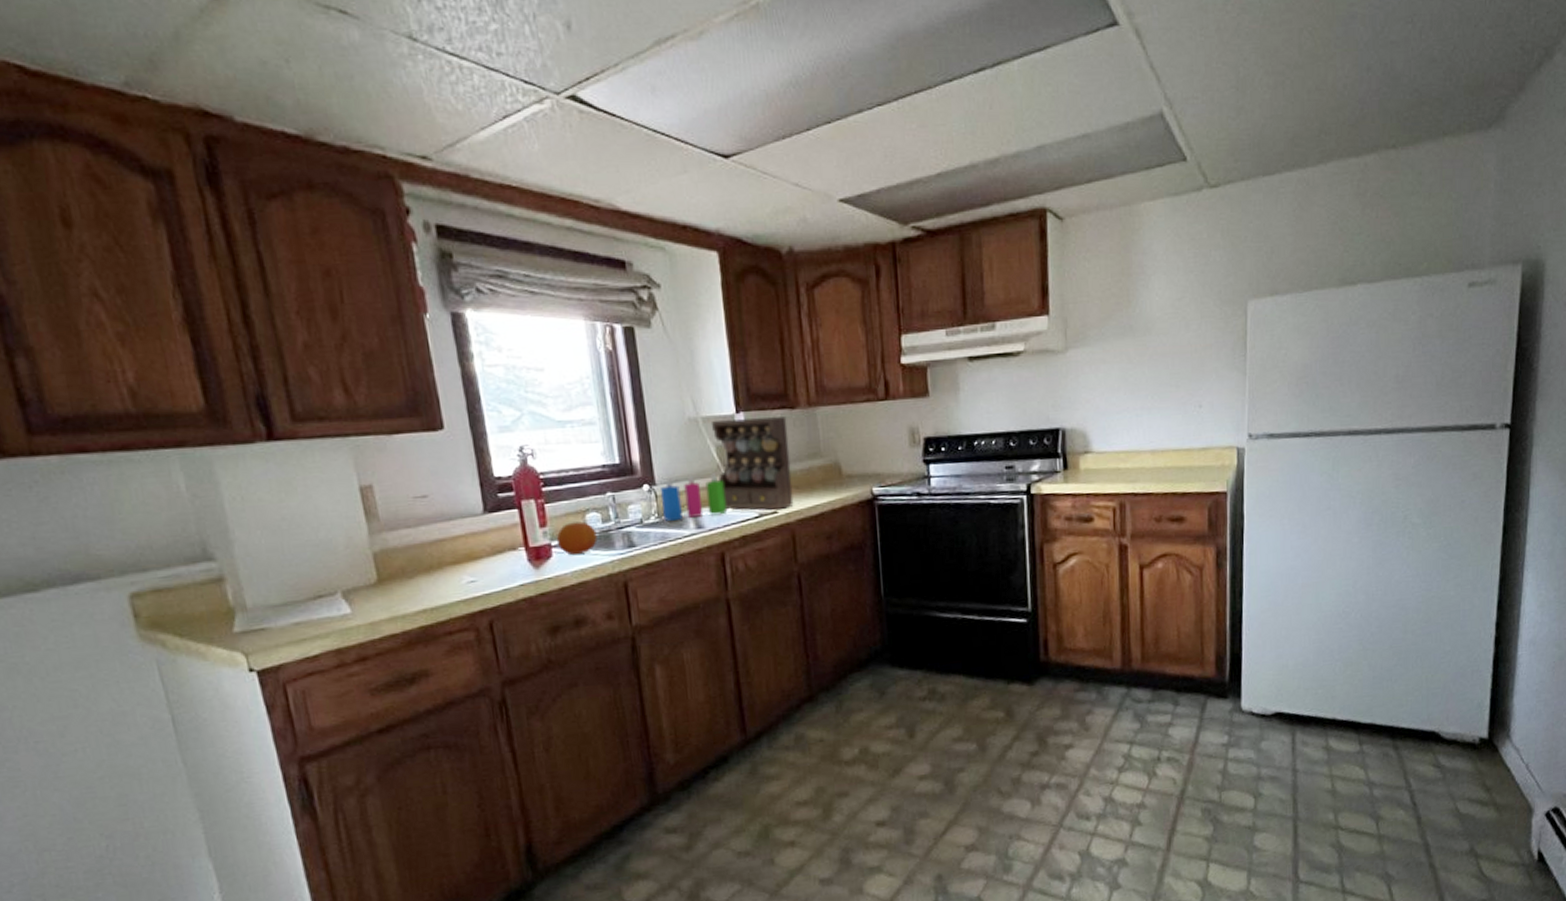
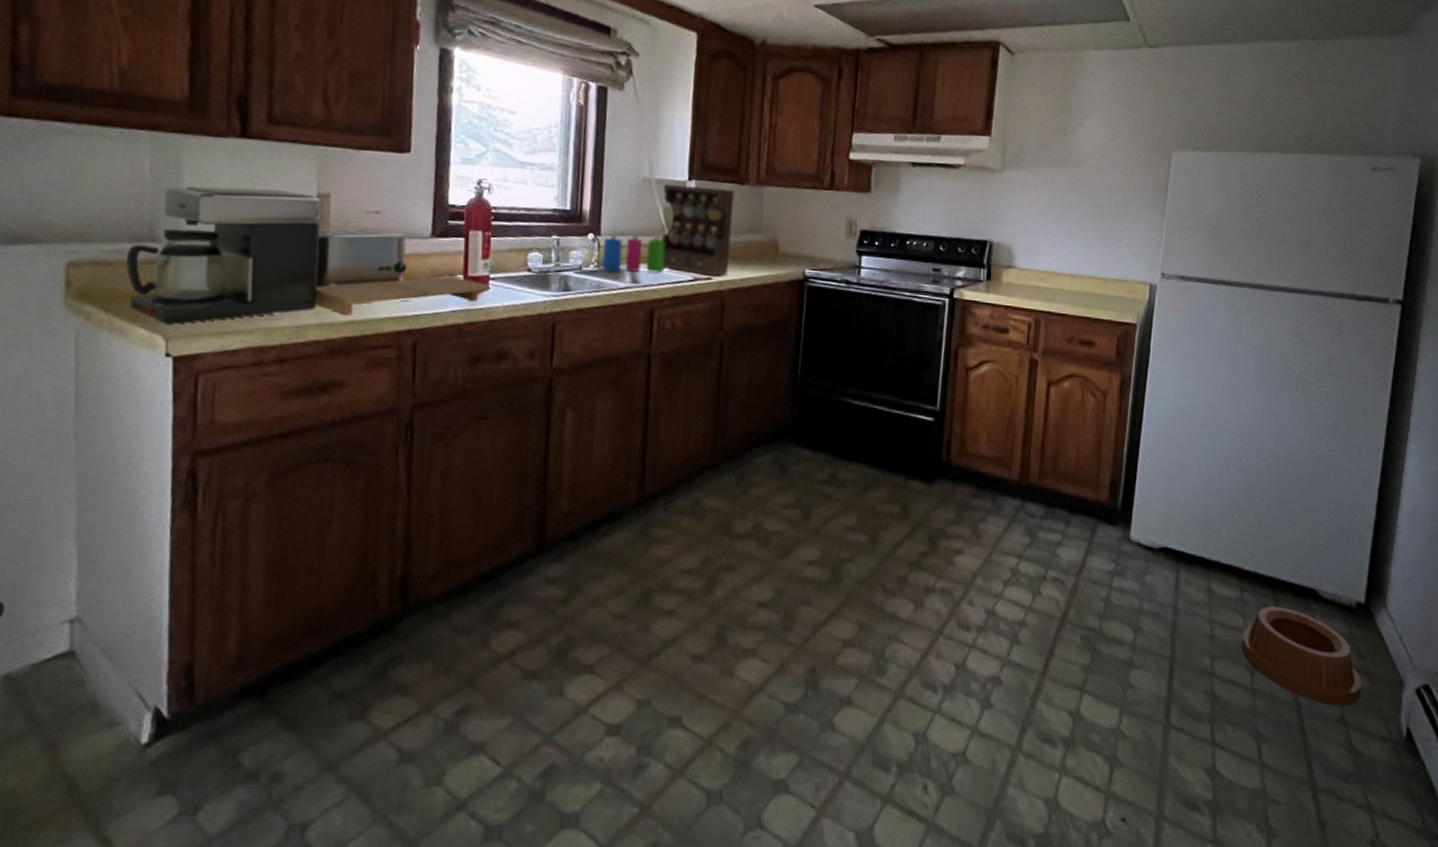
coffee maker: none [185,488,385,640] -> present [126,186,321,324]
toaster: none [369,512,467,581] -> present [316,227,407,287]
cutting board: none [380,549,555,605] -> present [315,276,491,315]
fruit: present [556,521,598,555] -> none [495,258,536,291]
pet bowl: none [1365,753,1490,840] -> present [1242,606,1362,706]

